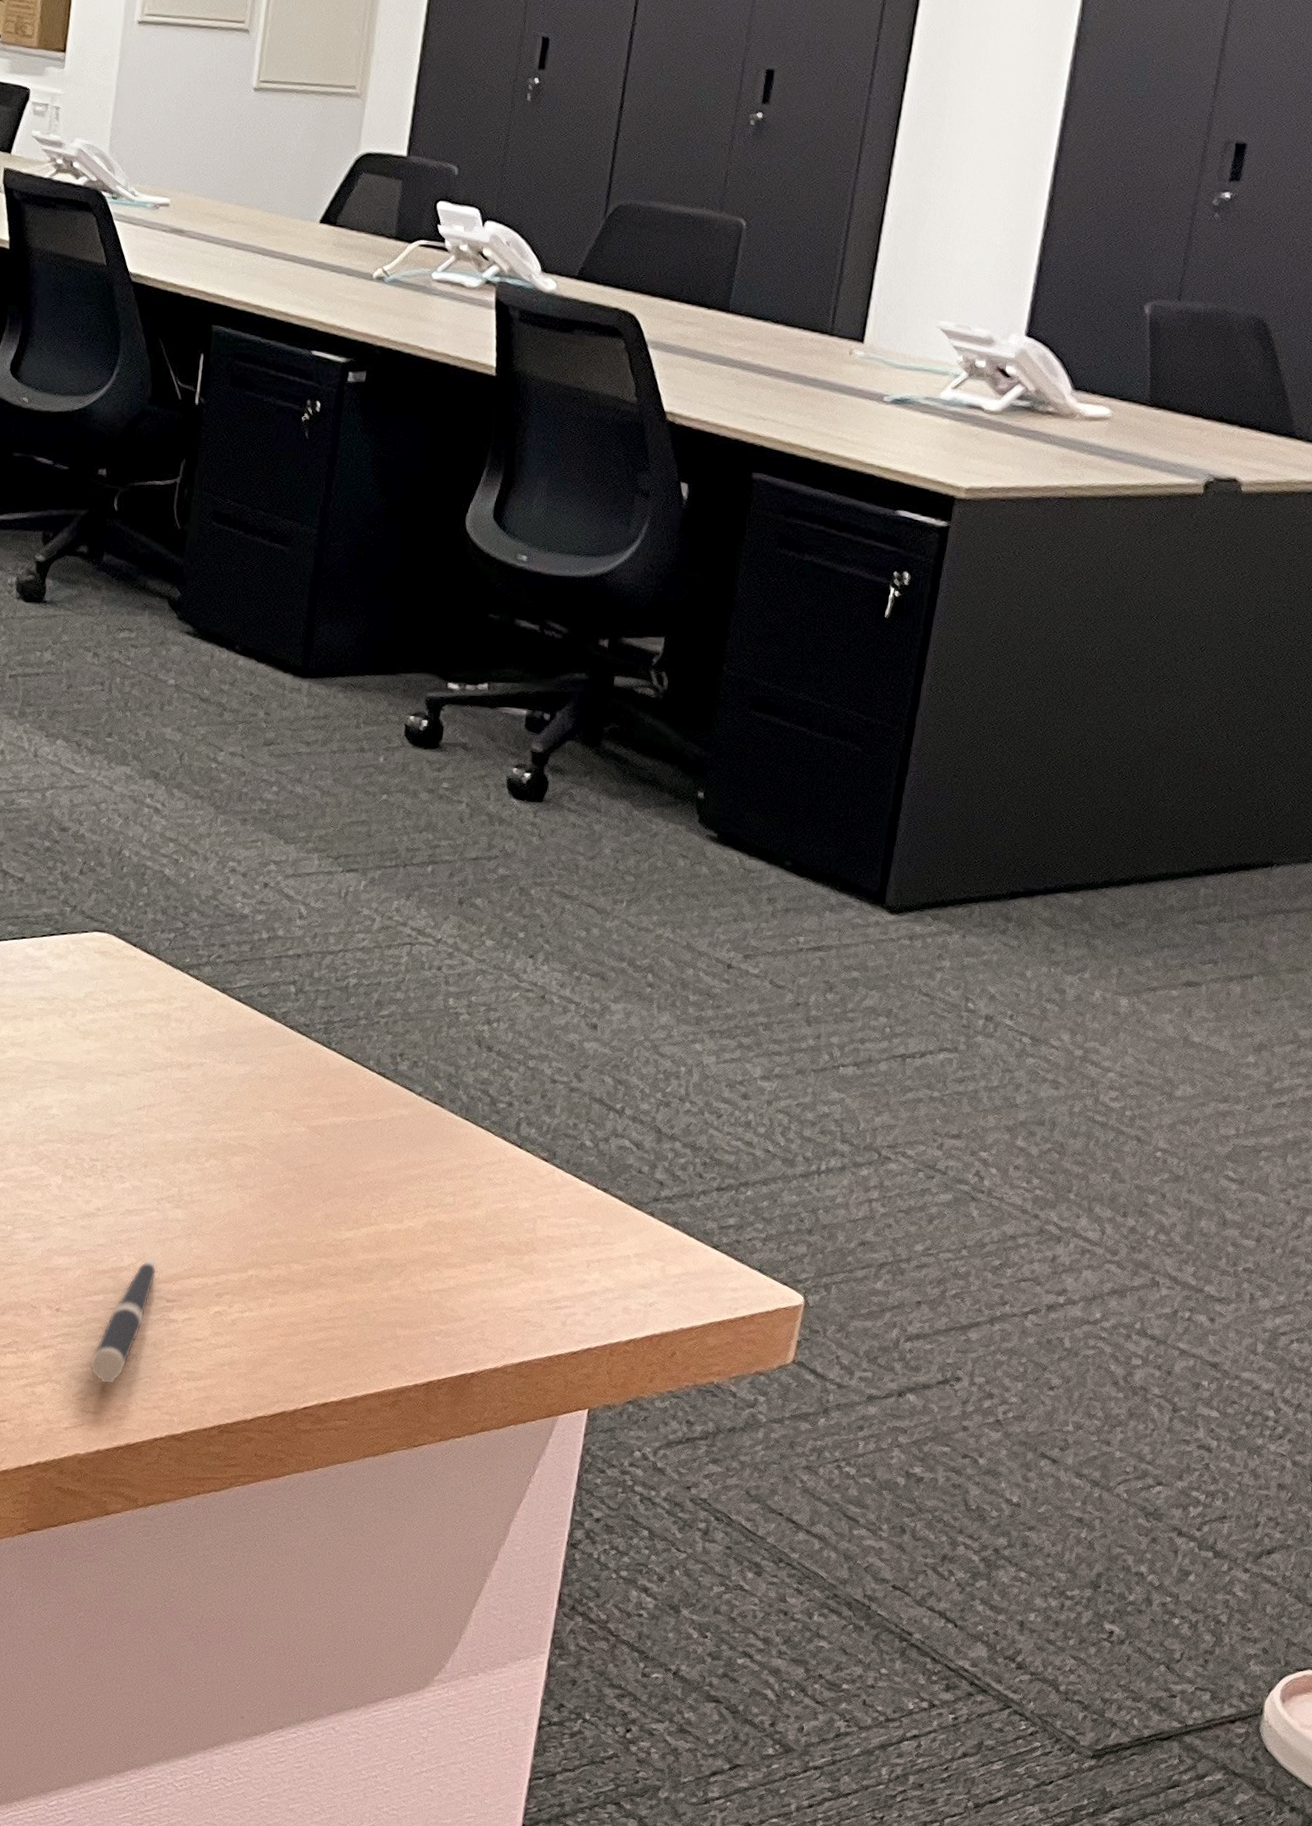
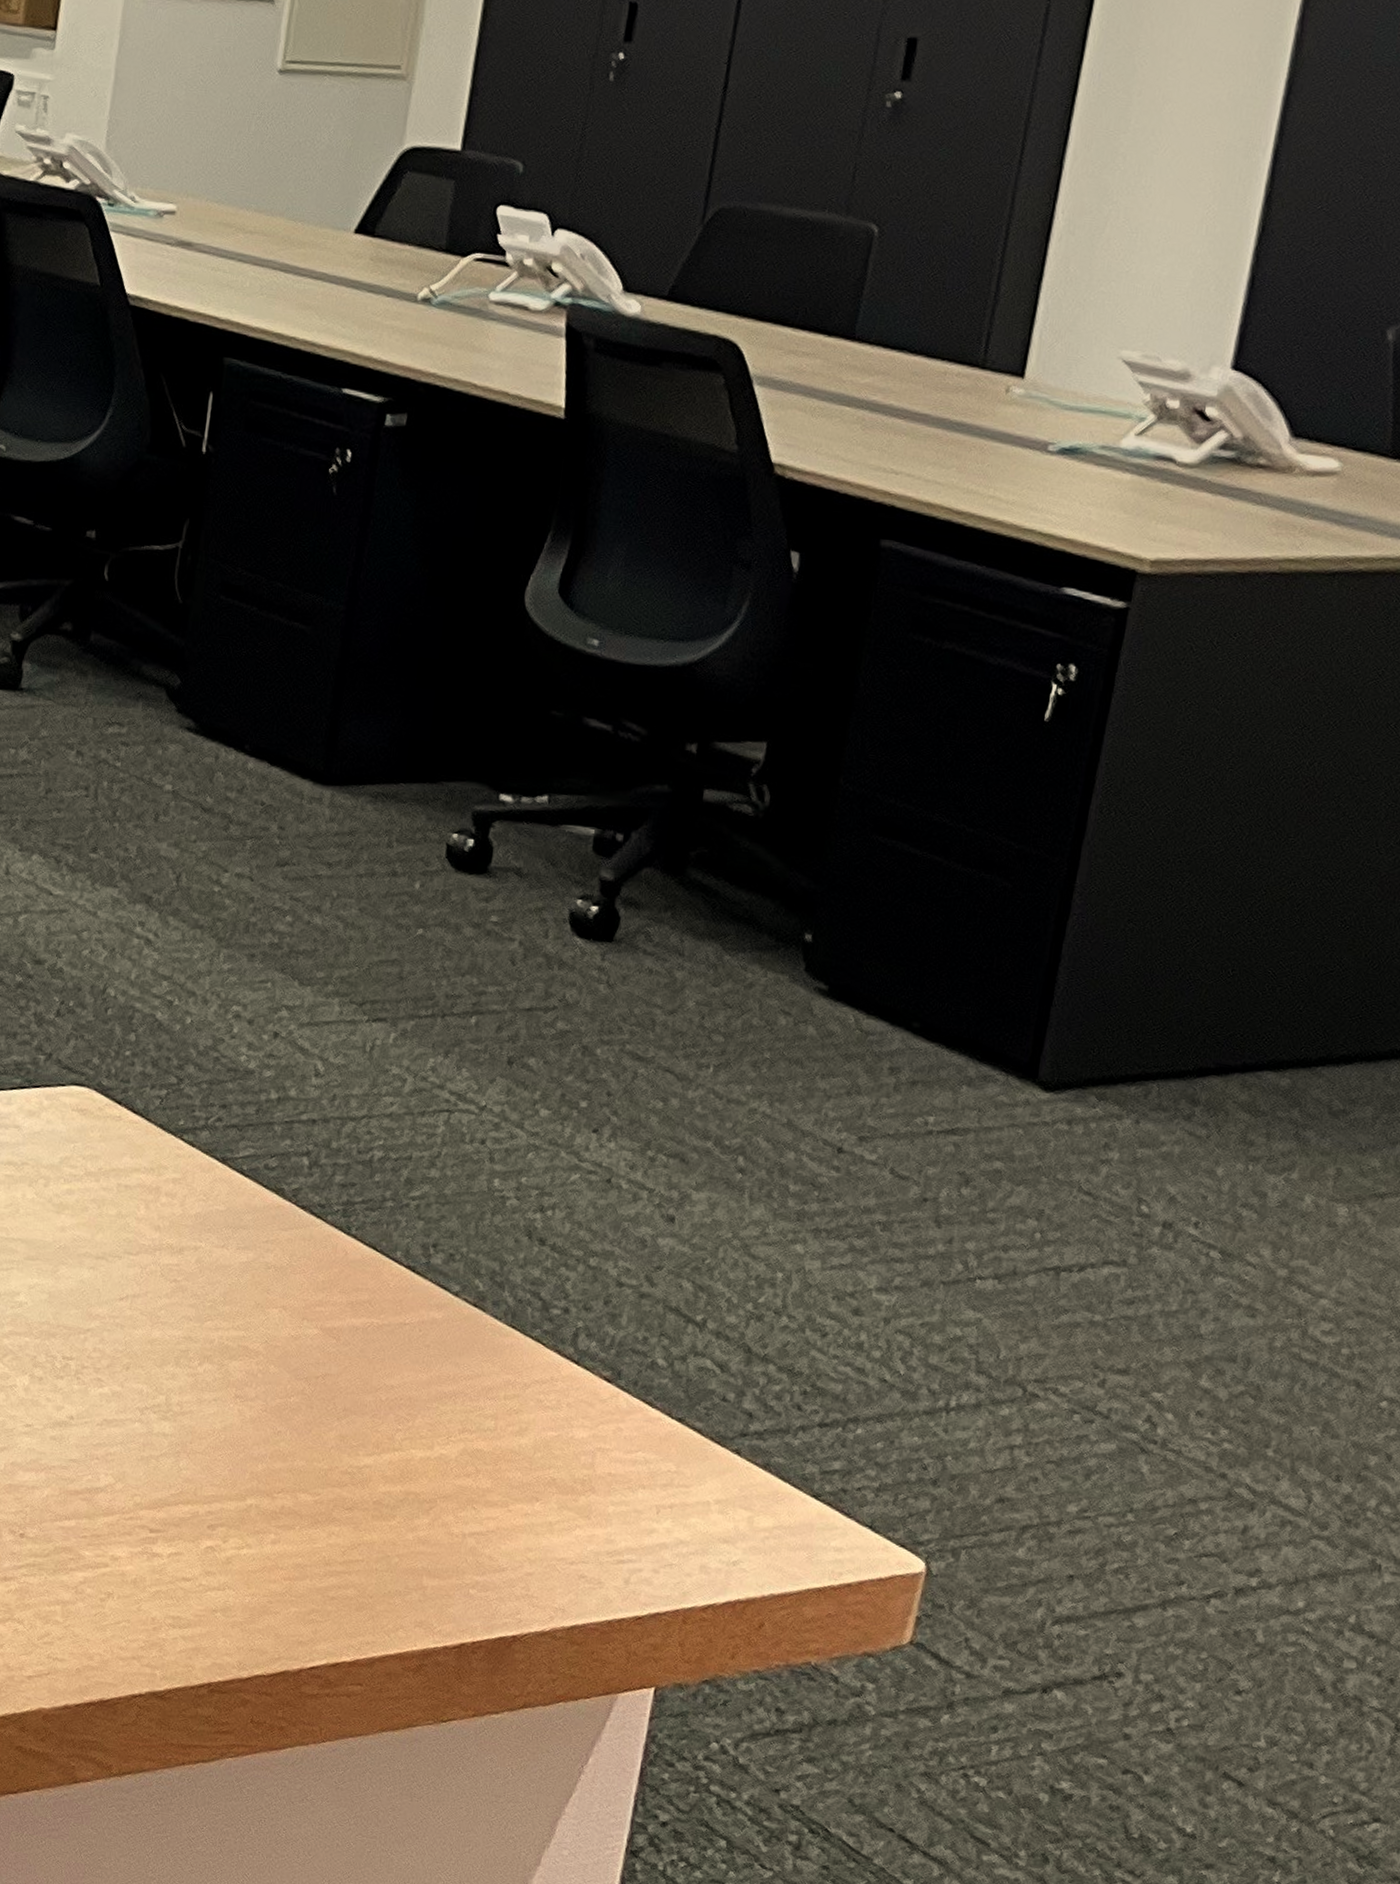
pen: present [90,1256,157,1385] -> none [58,1476,139,1628]

